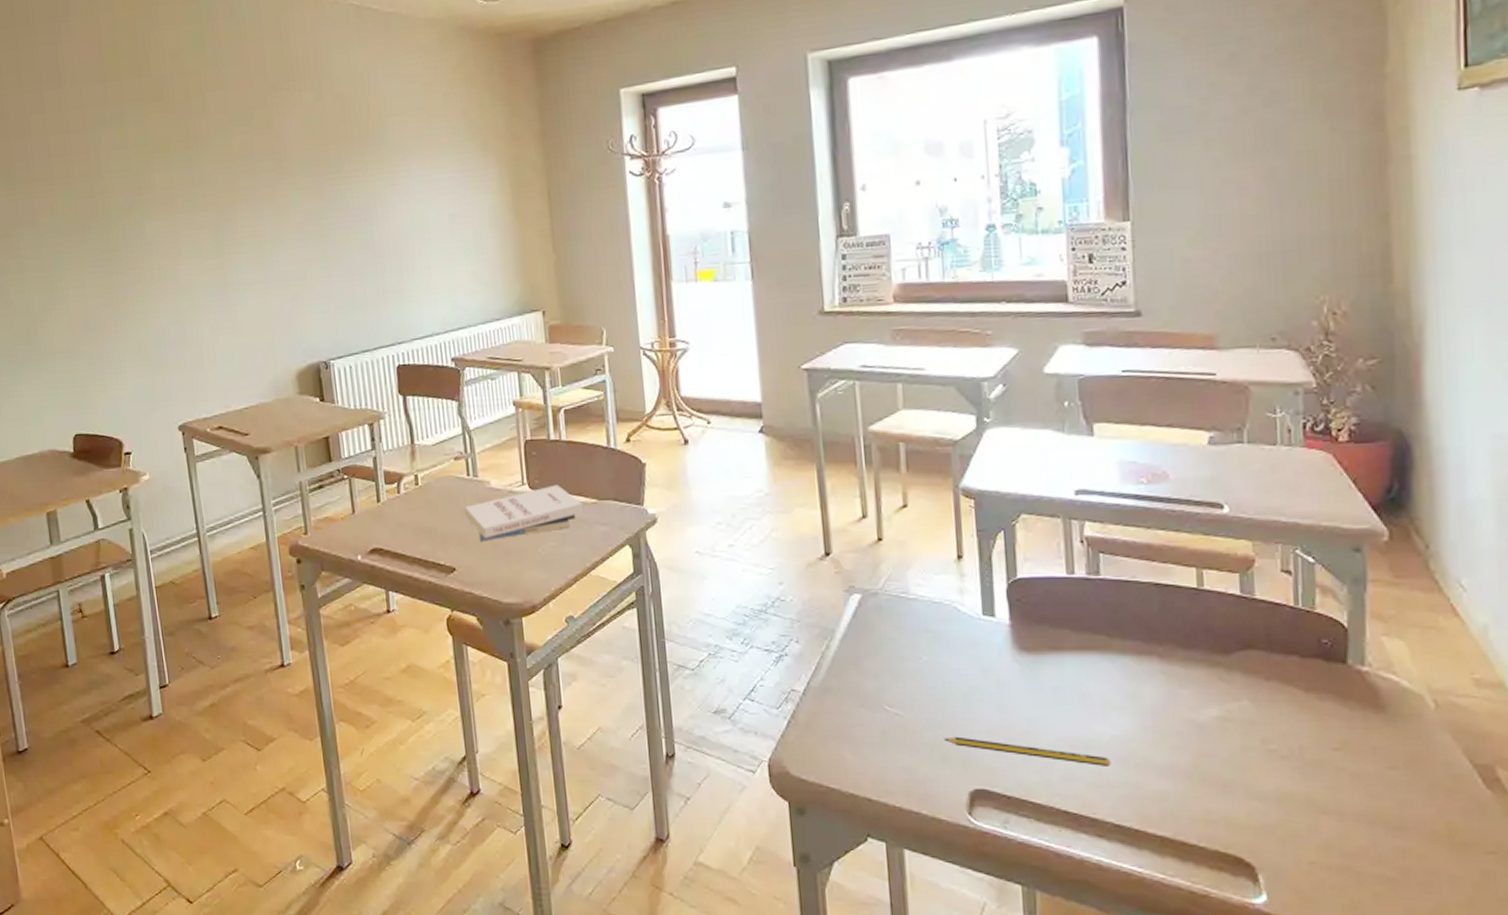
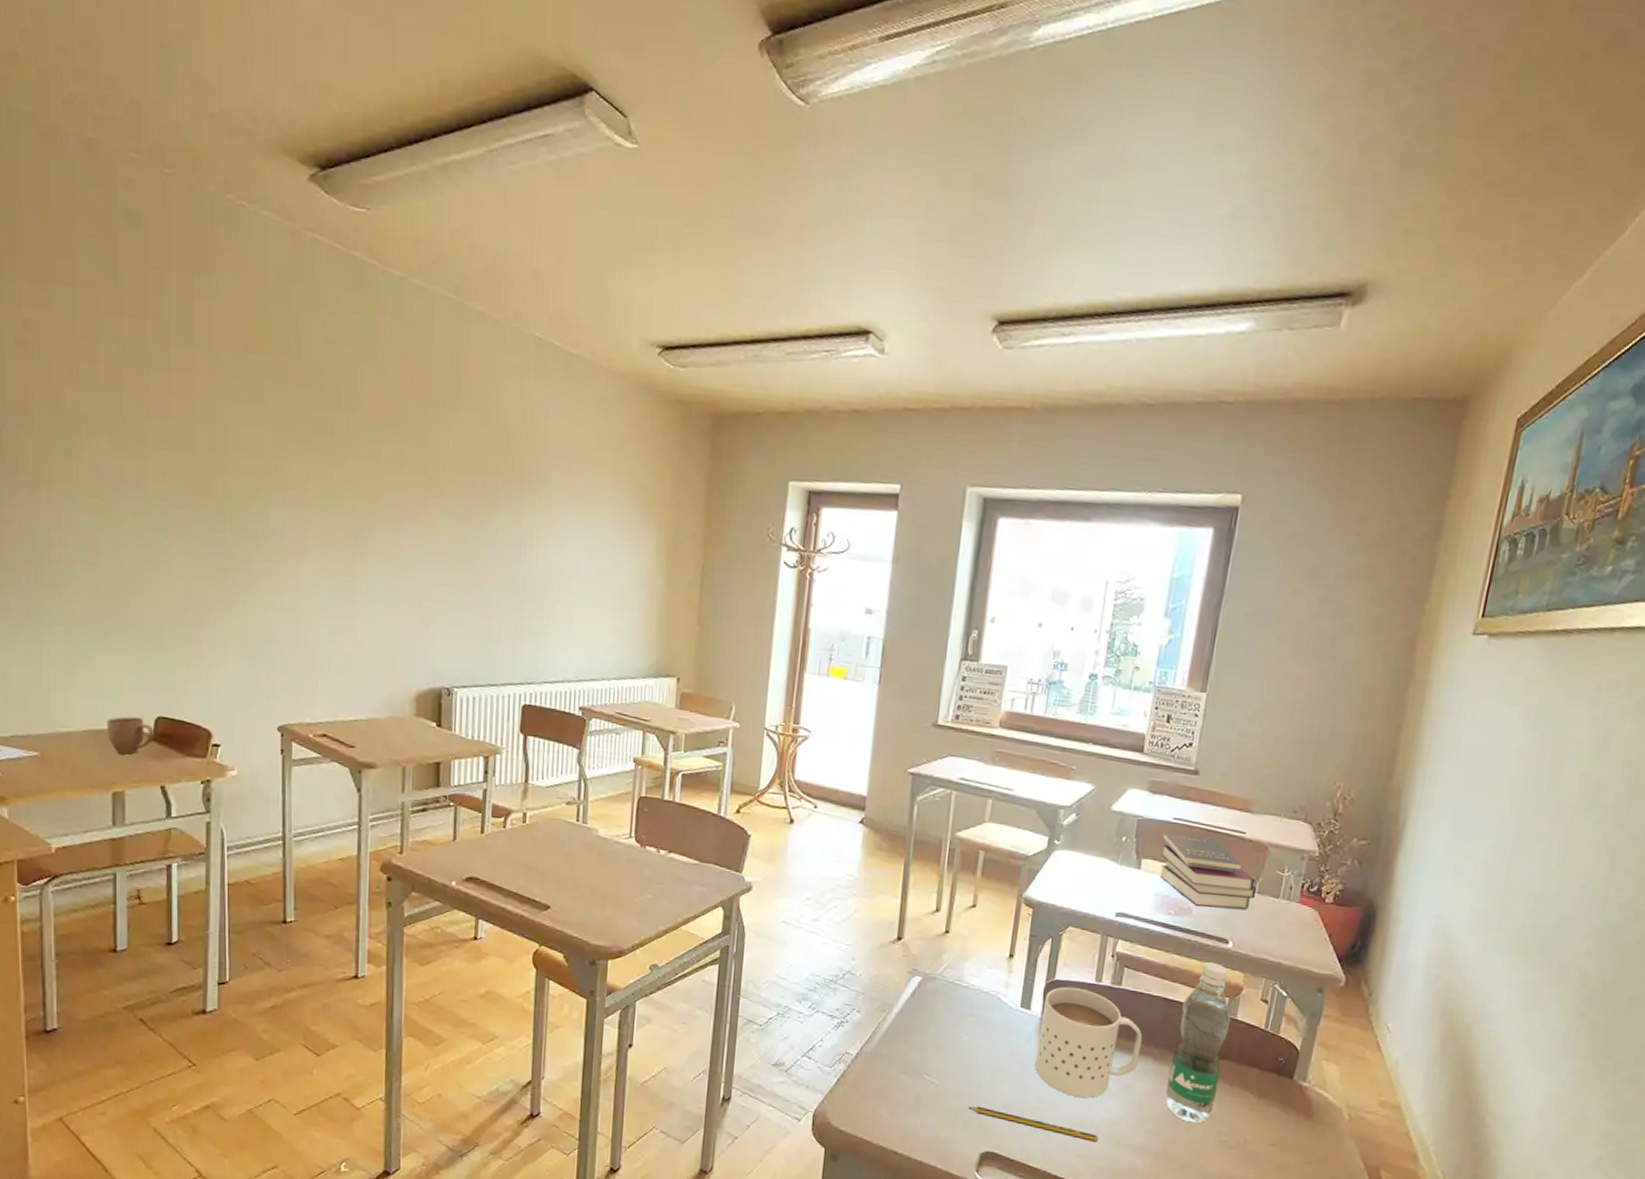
mug: none [33,438,75,475] -> present [106,716,155,755]
books: present [465,484,584,542] -> none [568,842,686,885]
mug: none [1009,584,1141,713] -> present [1034,986,1143,1098]
books: none [1112,387,1246,468] -> present [1160,833,1257,909]
bottle: none [1181,532,1250,730] -> present [1166,961,1232,1123]

